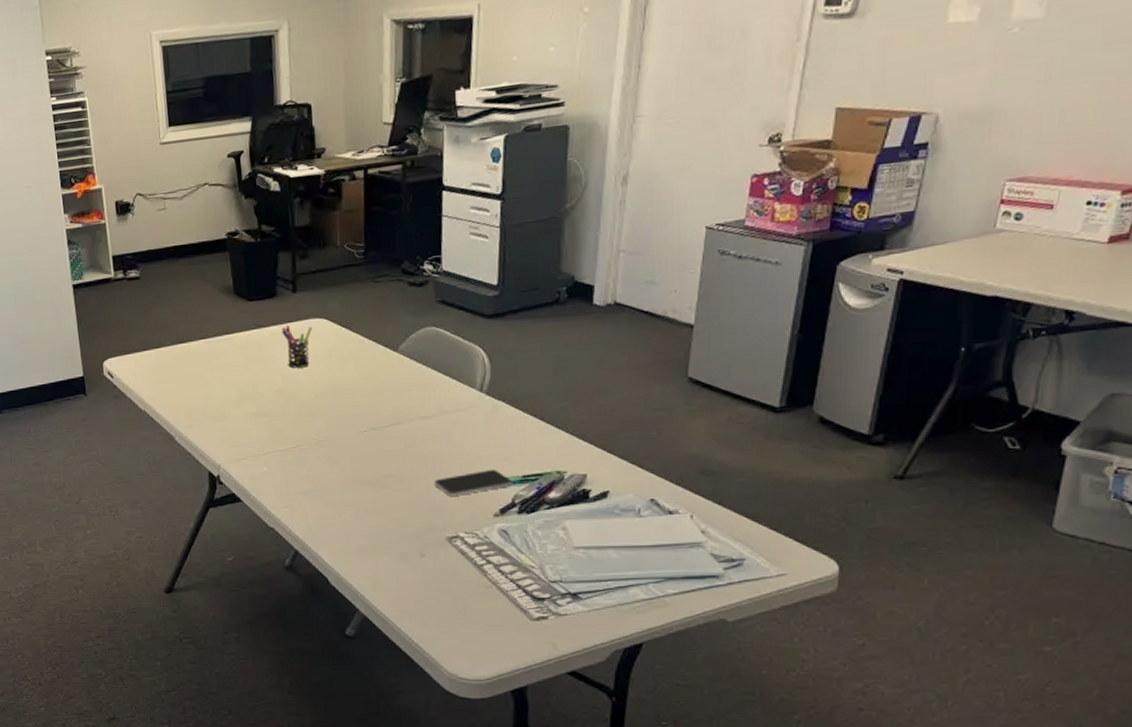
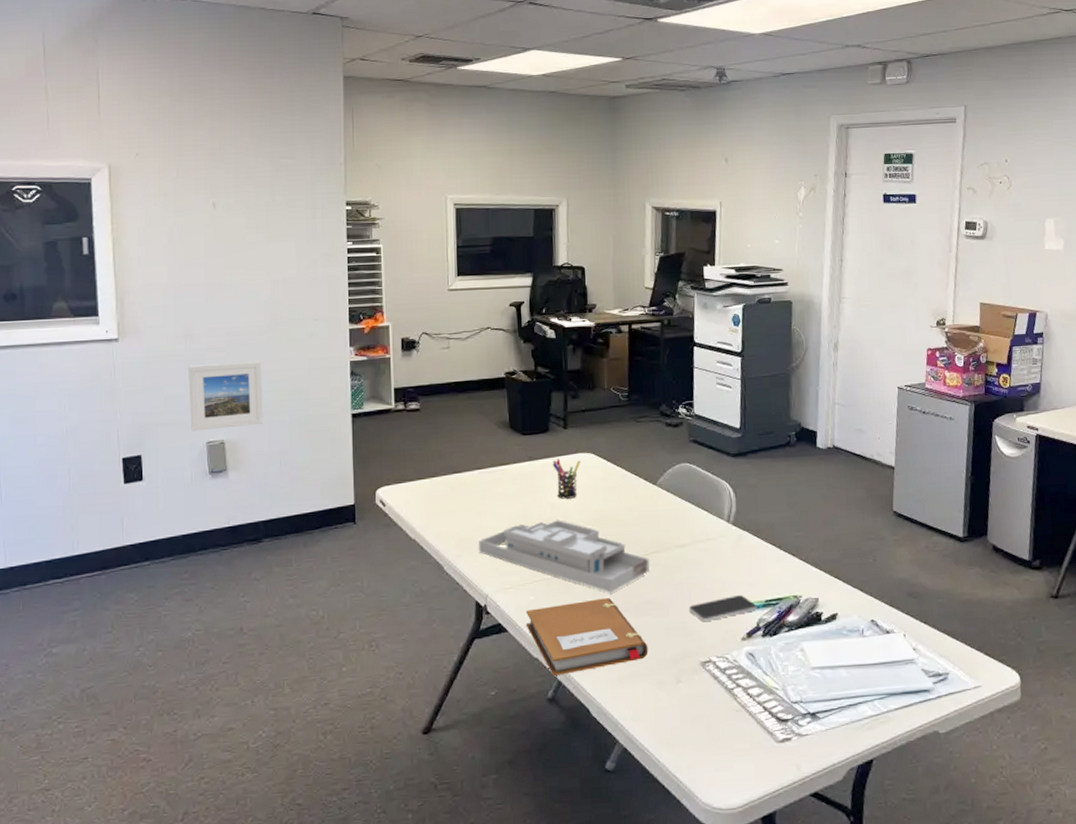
desk organizer: none [208,390,391,465] -> present [479,520,650,593]
notebook: none [260,470,390,546] -> present [525,598,649,677]

